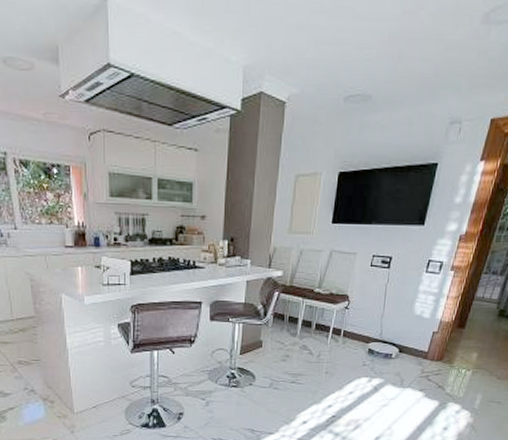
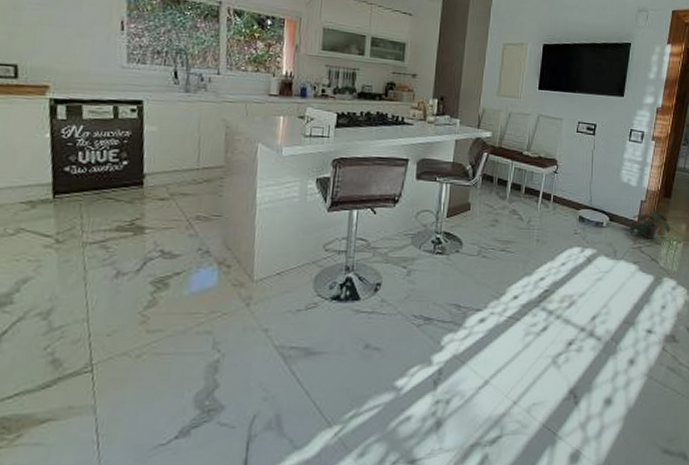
potted plant: none [418,340,462,368] -> present [629,210,671,239]

